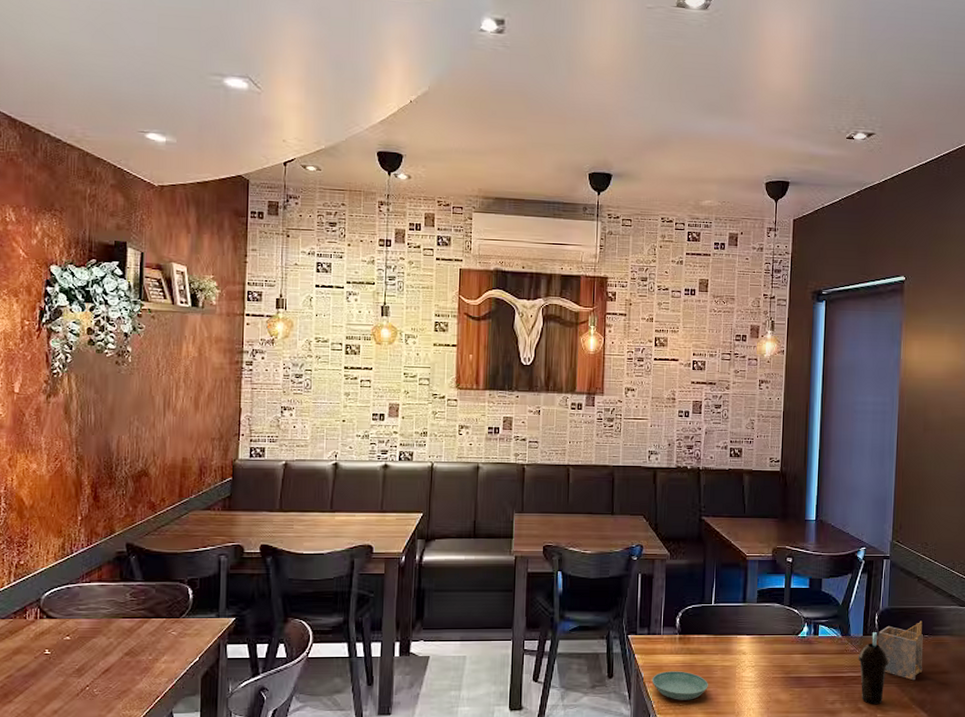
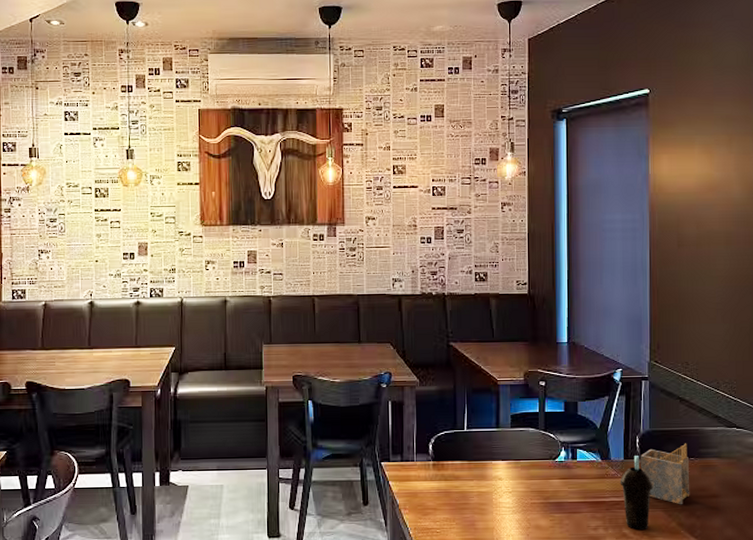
saucer: present [651,671,708,700] -> none [407,497,465,527]

